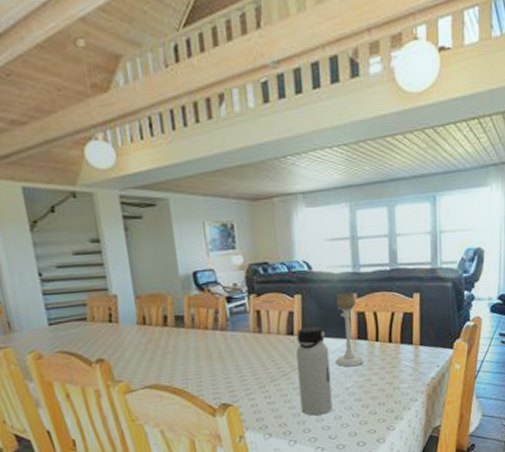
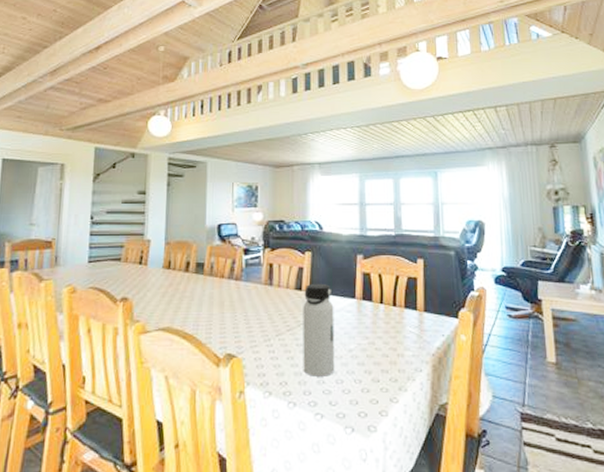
candle holder: present [335,293,364,367] -> none [340,254,368,328]

